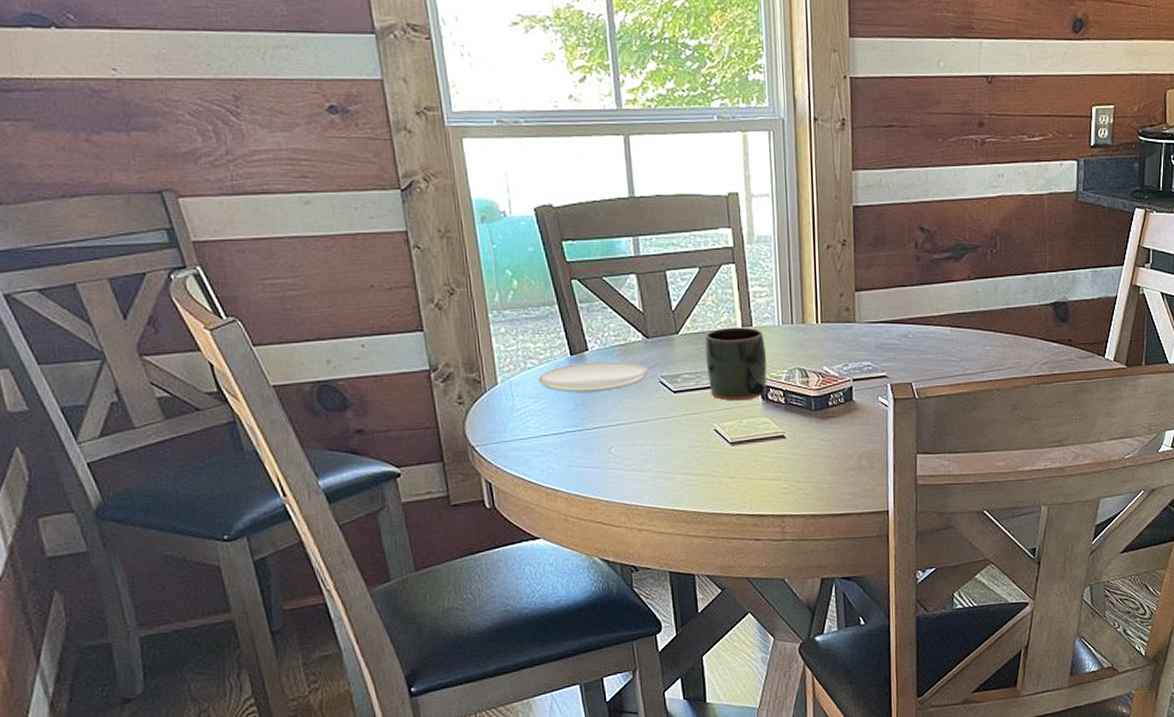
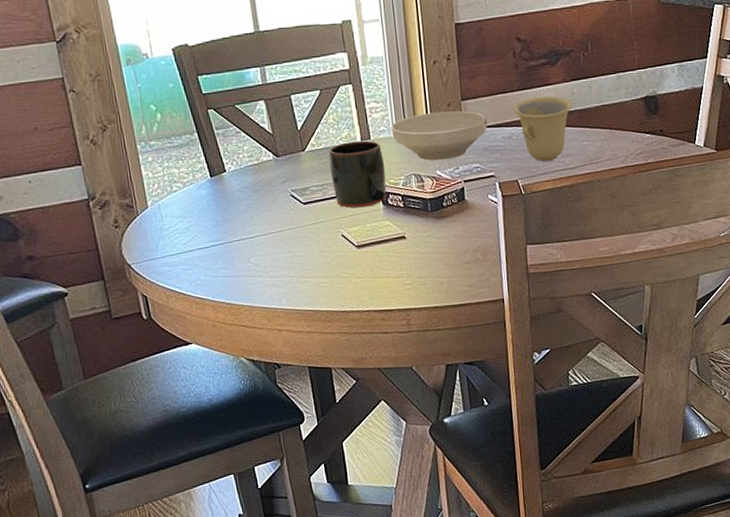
plate: present [537,361,649,393] -> none [182,179,281,211]
bowl: none [776,301,883,355] -> present [391,110,488,161]
cup: none [911,294,977,364] -> present [513,96,573,162]

